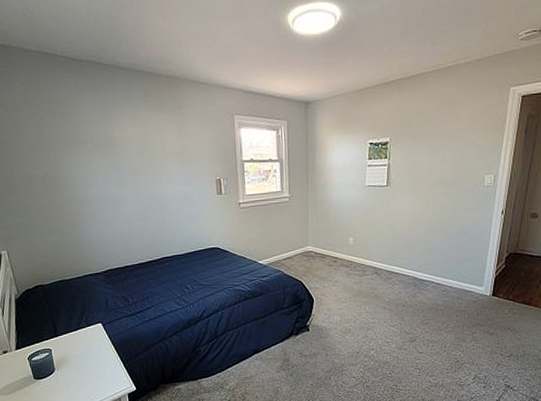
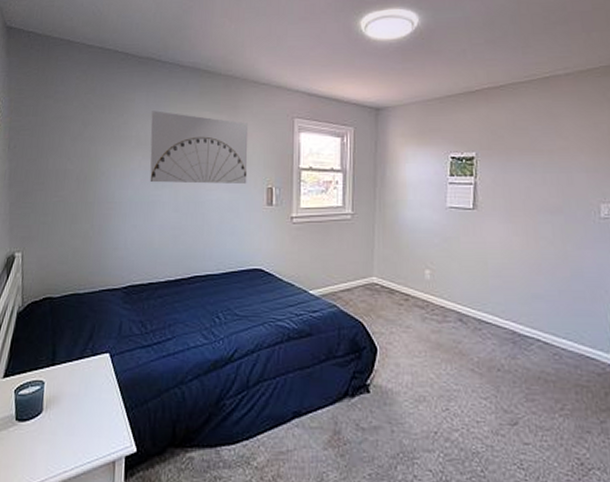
wall art: none [101,114,198,182] -> present [149,111,249,184]

